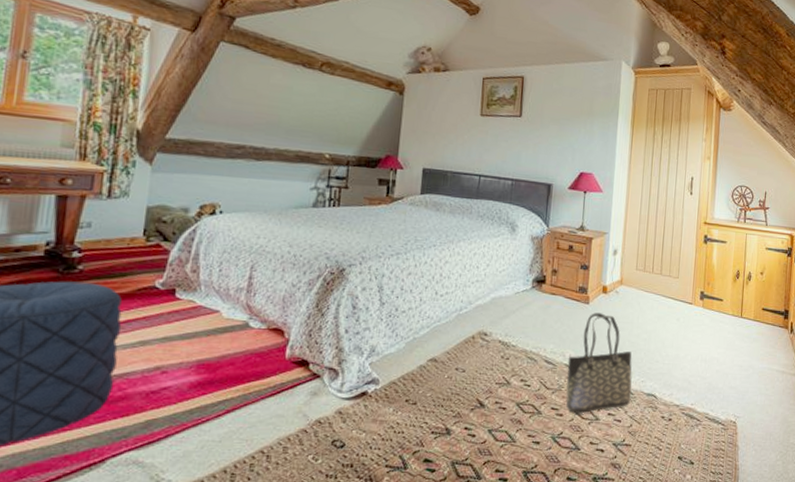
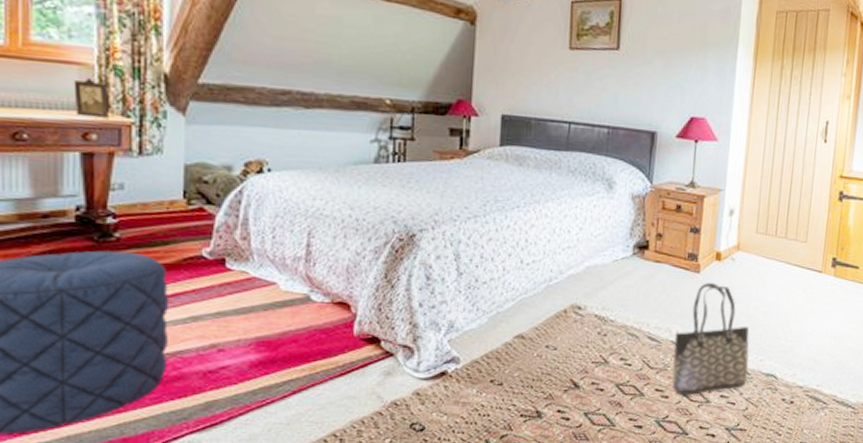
photo frame: none [56,132,90,166] -> present [73,78,114,118]

